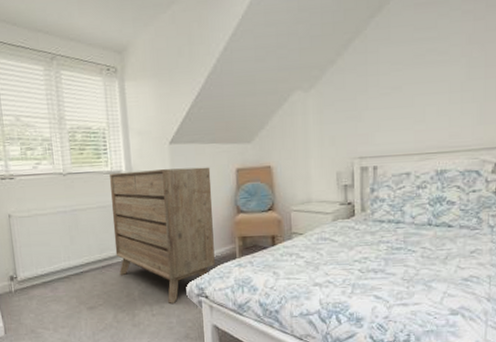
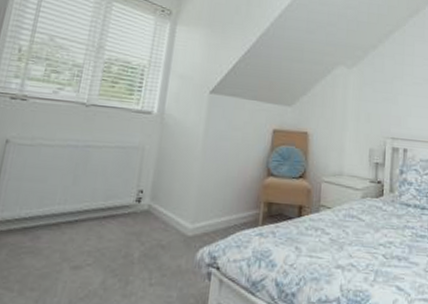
dresser: present [110,167,215,303] -> none [122,112,247,272]

